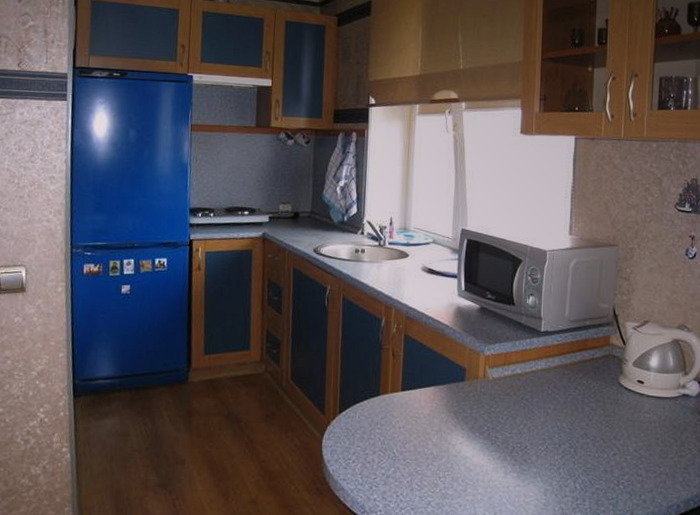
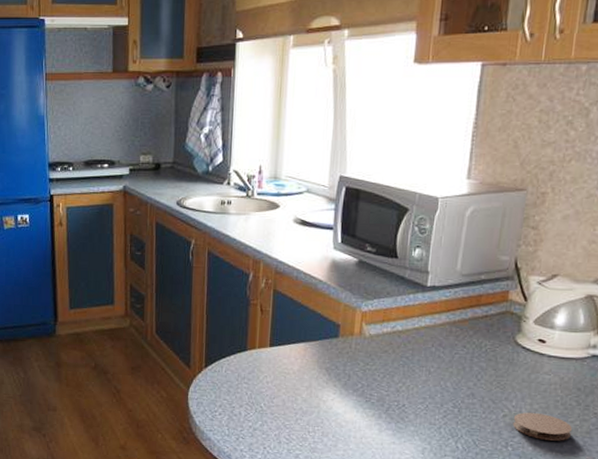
coaster: none [622,450,672,477] -> present [512,412,572,441]

